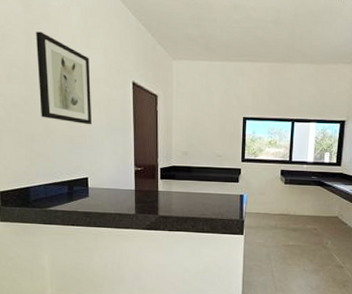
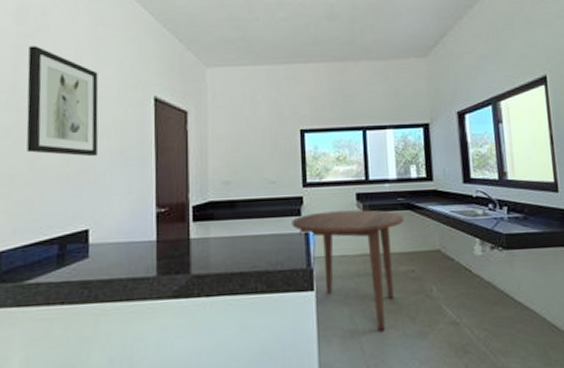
dining table: none [231,181,314,266] -> present [291,209,404,331]

